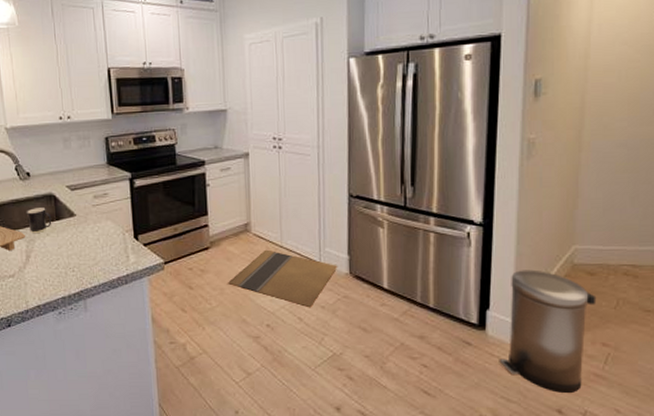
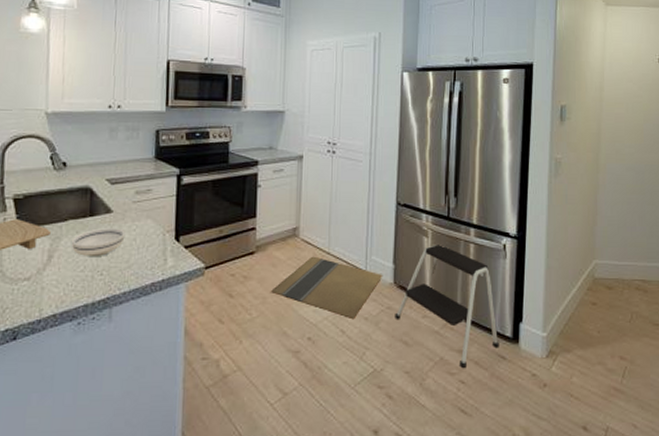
mug: present [26,208,52,233] -> none [55,202,85,230]
bowl: none [44,229,90,257] -> present [72,227,125,258]
step stool: none [352,235,464,354] -> present [395,245,499,369]
pedal bin: present [499,269,597,393] -> none [531,283,614,408]

